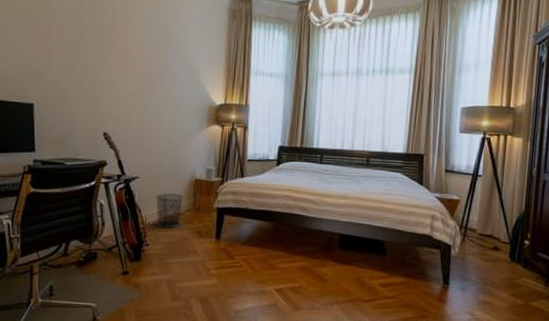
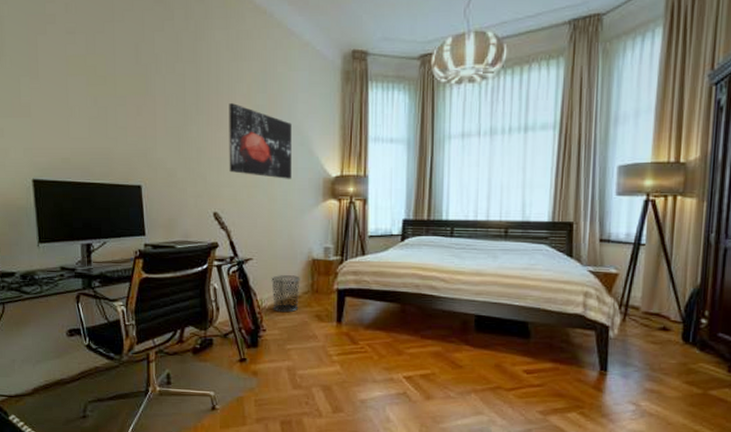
wall art: none [120,32,181,105] -> present [229,103,292,179]

